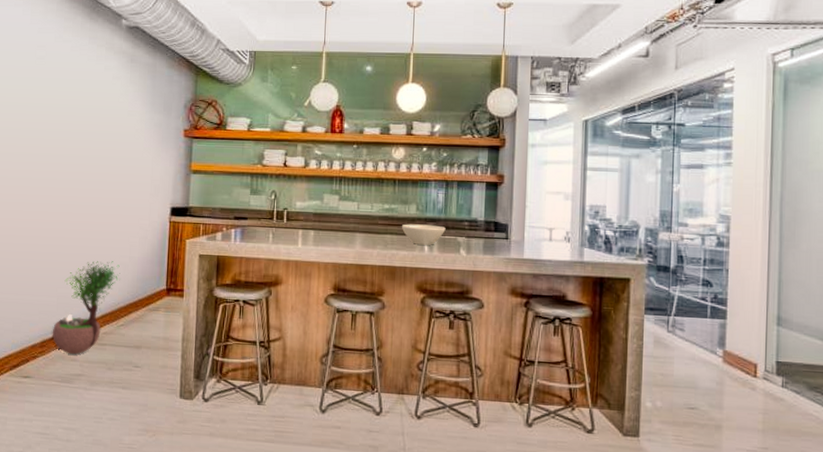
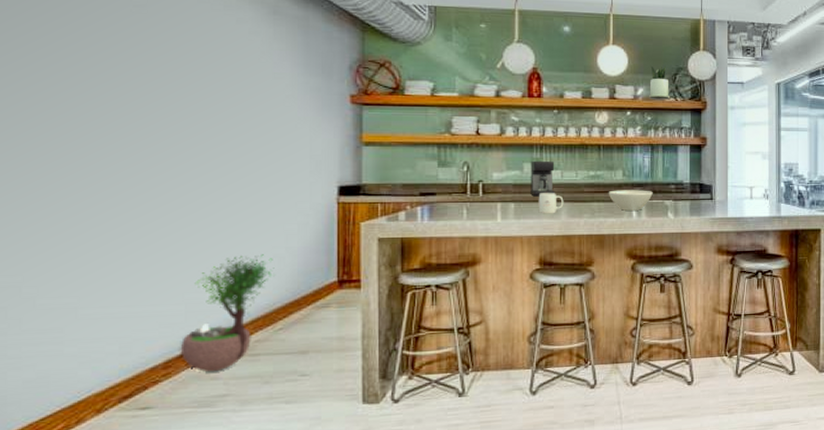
coffee maker: none [329,192,352,226] -> present [530,160,555,197]
mug: none [335,223,359,243] -> present [538,193,564,214]
planter: none [445,103,468,137] -> present [648,66,671,101]

